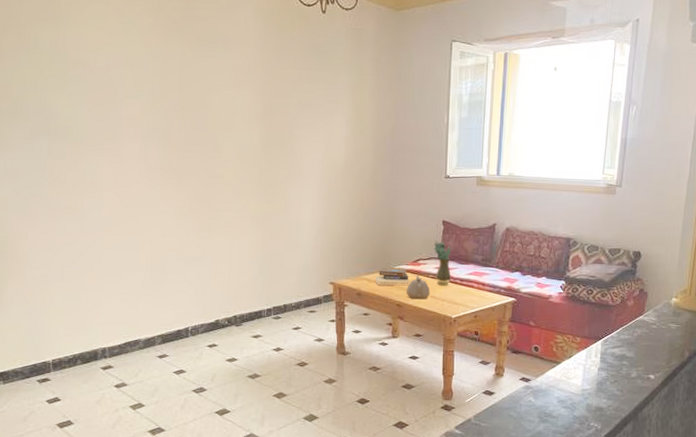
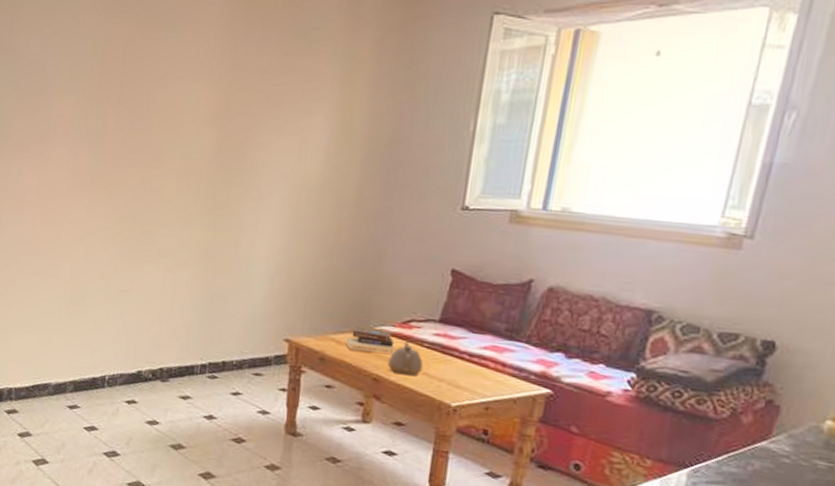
vase: present [433,240,452,286] -> none [432,295,461,361]

